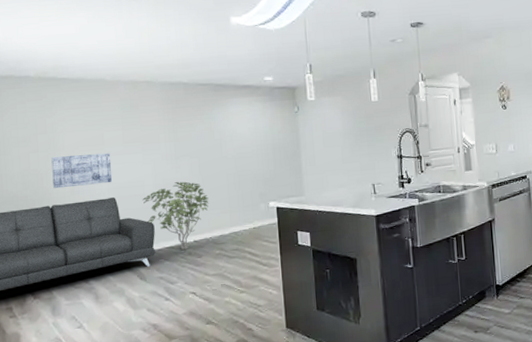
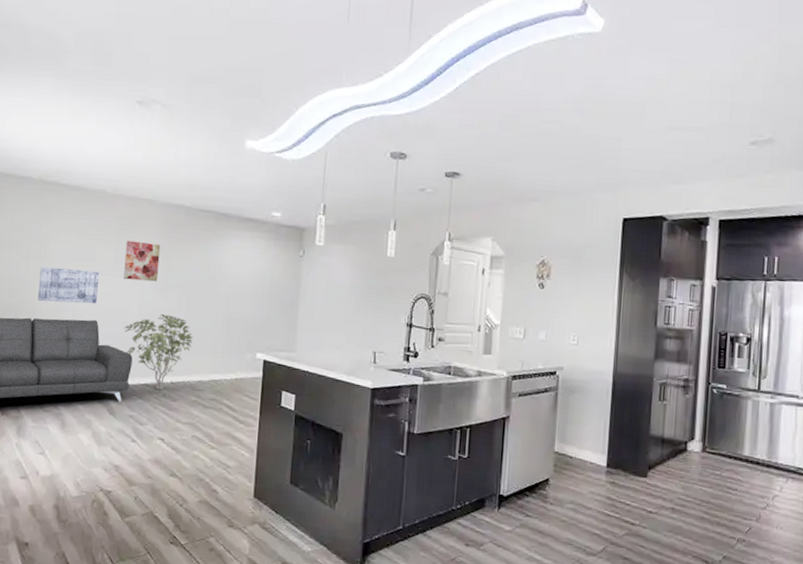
wall art: none [132,120,168,156] -> present [123,240,161,282]

